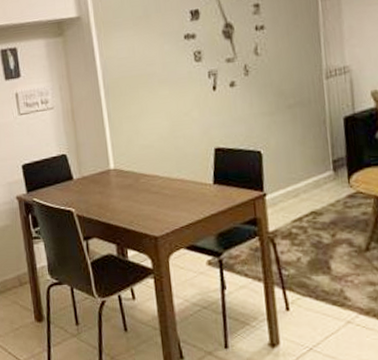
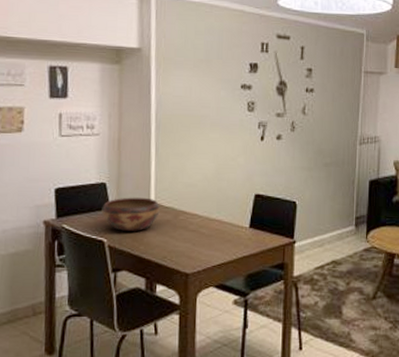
decorative bowl: none [66,164,121,200] -> present [101,197,160,231]

